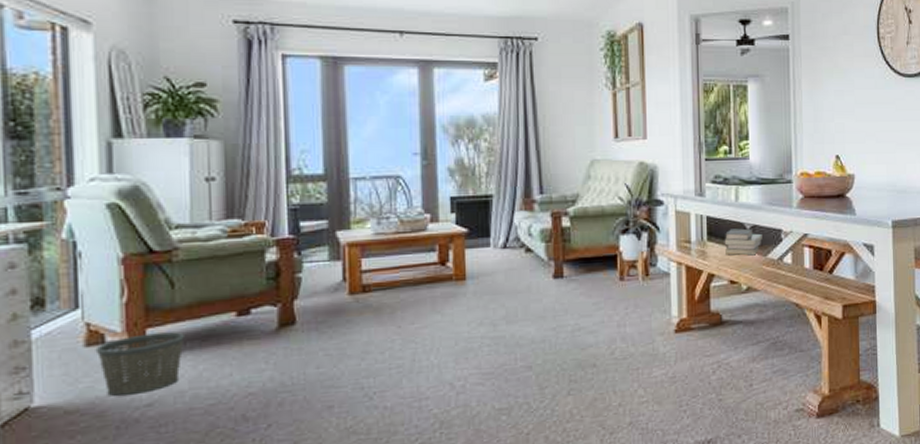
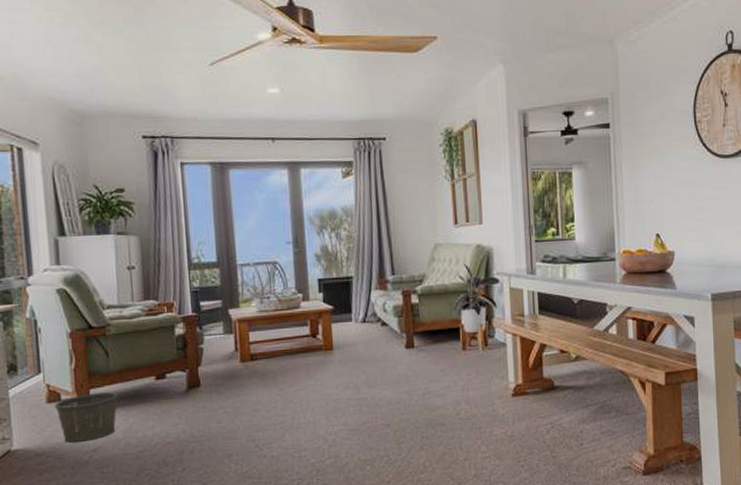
books: present [724,228,762,256] -> none [554,303,589,328]

